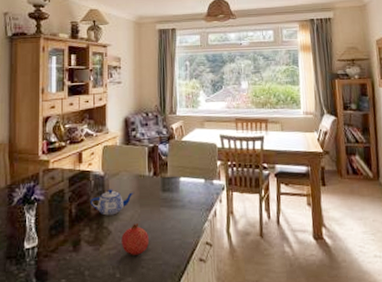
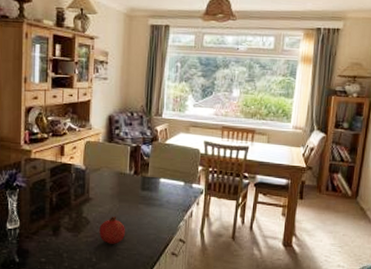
teapot: present [90,189,135,216] -> none [71,183,114,207]

